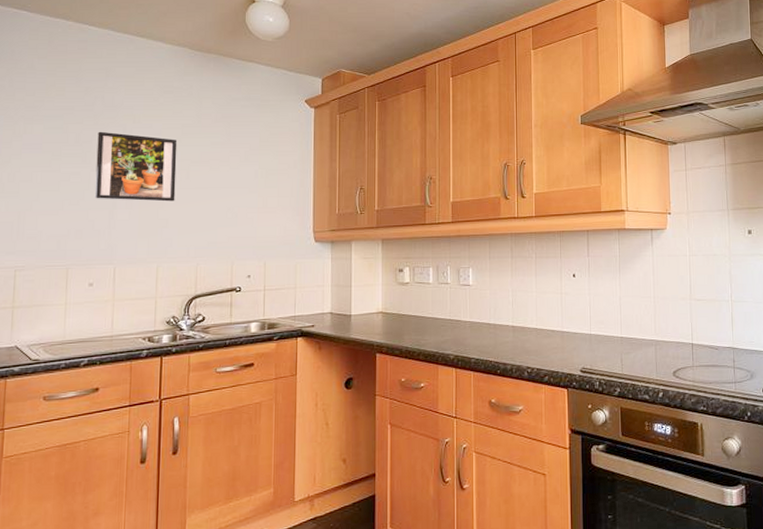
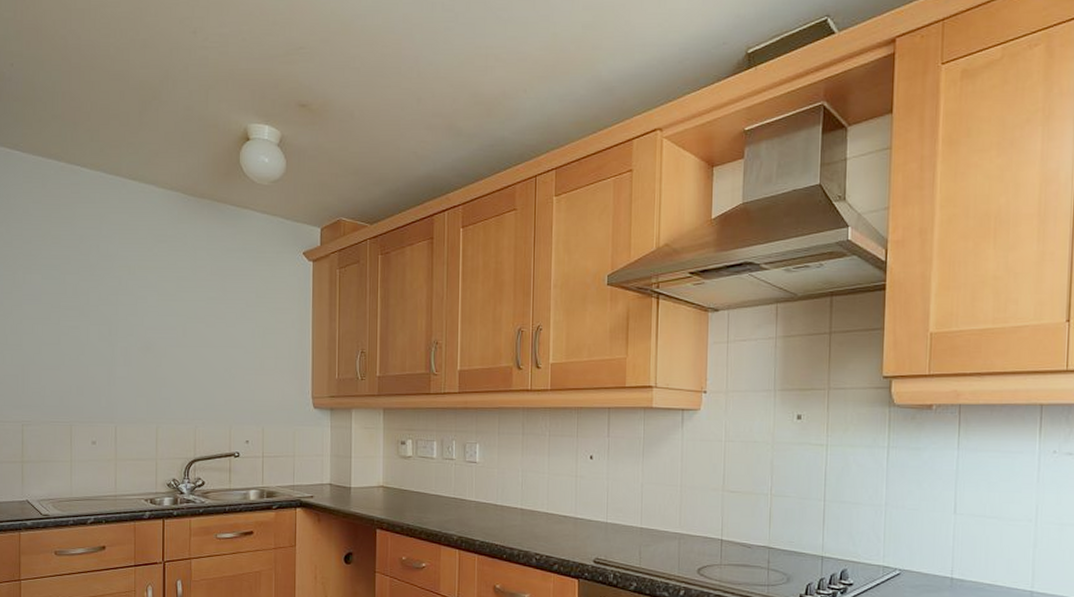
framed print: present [94,131,178,202] -> none [94,283,173,360]

